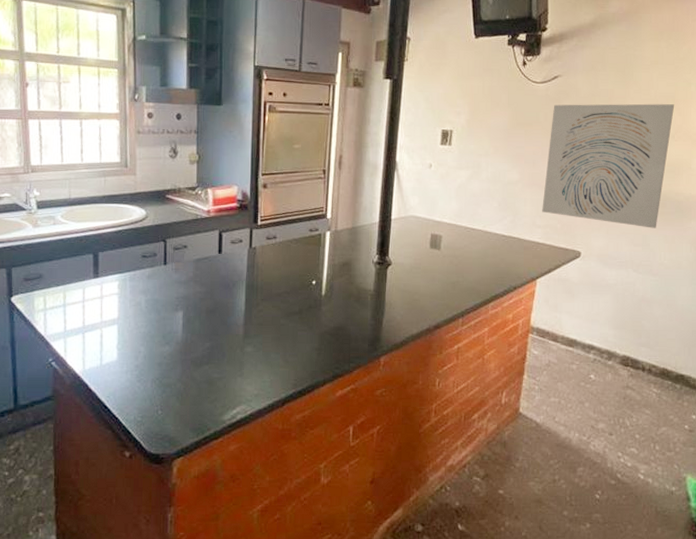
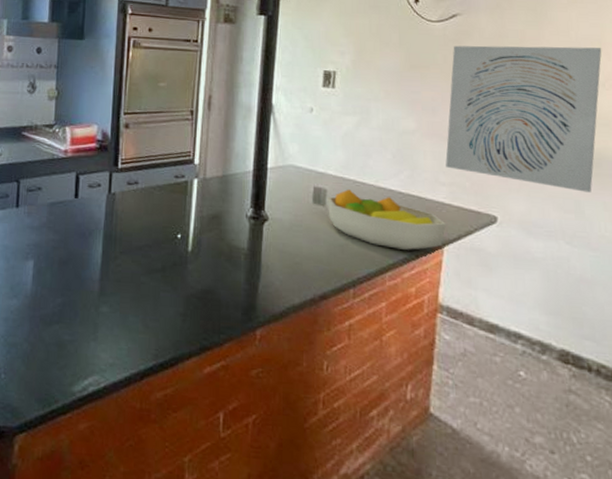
fruit bowl: none [442,235,540,283] -> present [326,189,446,250]

